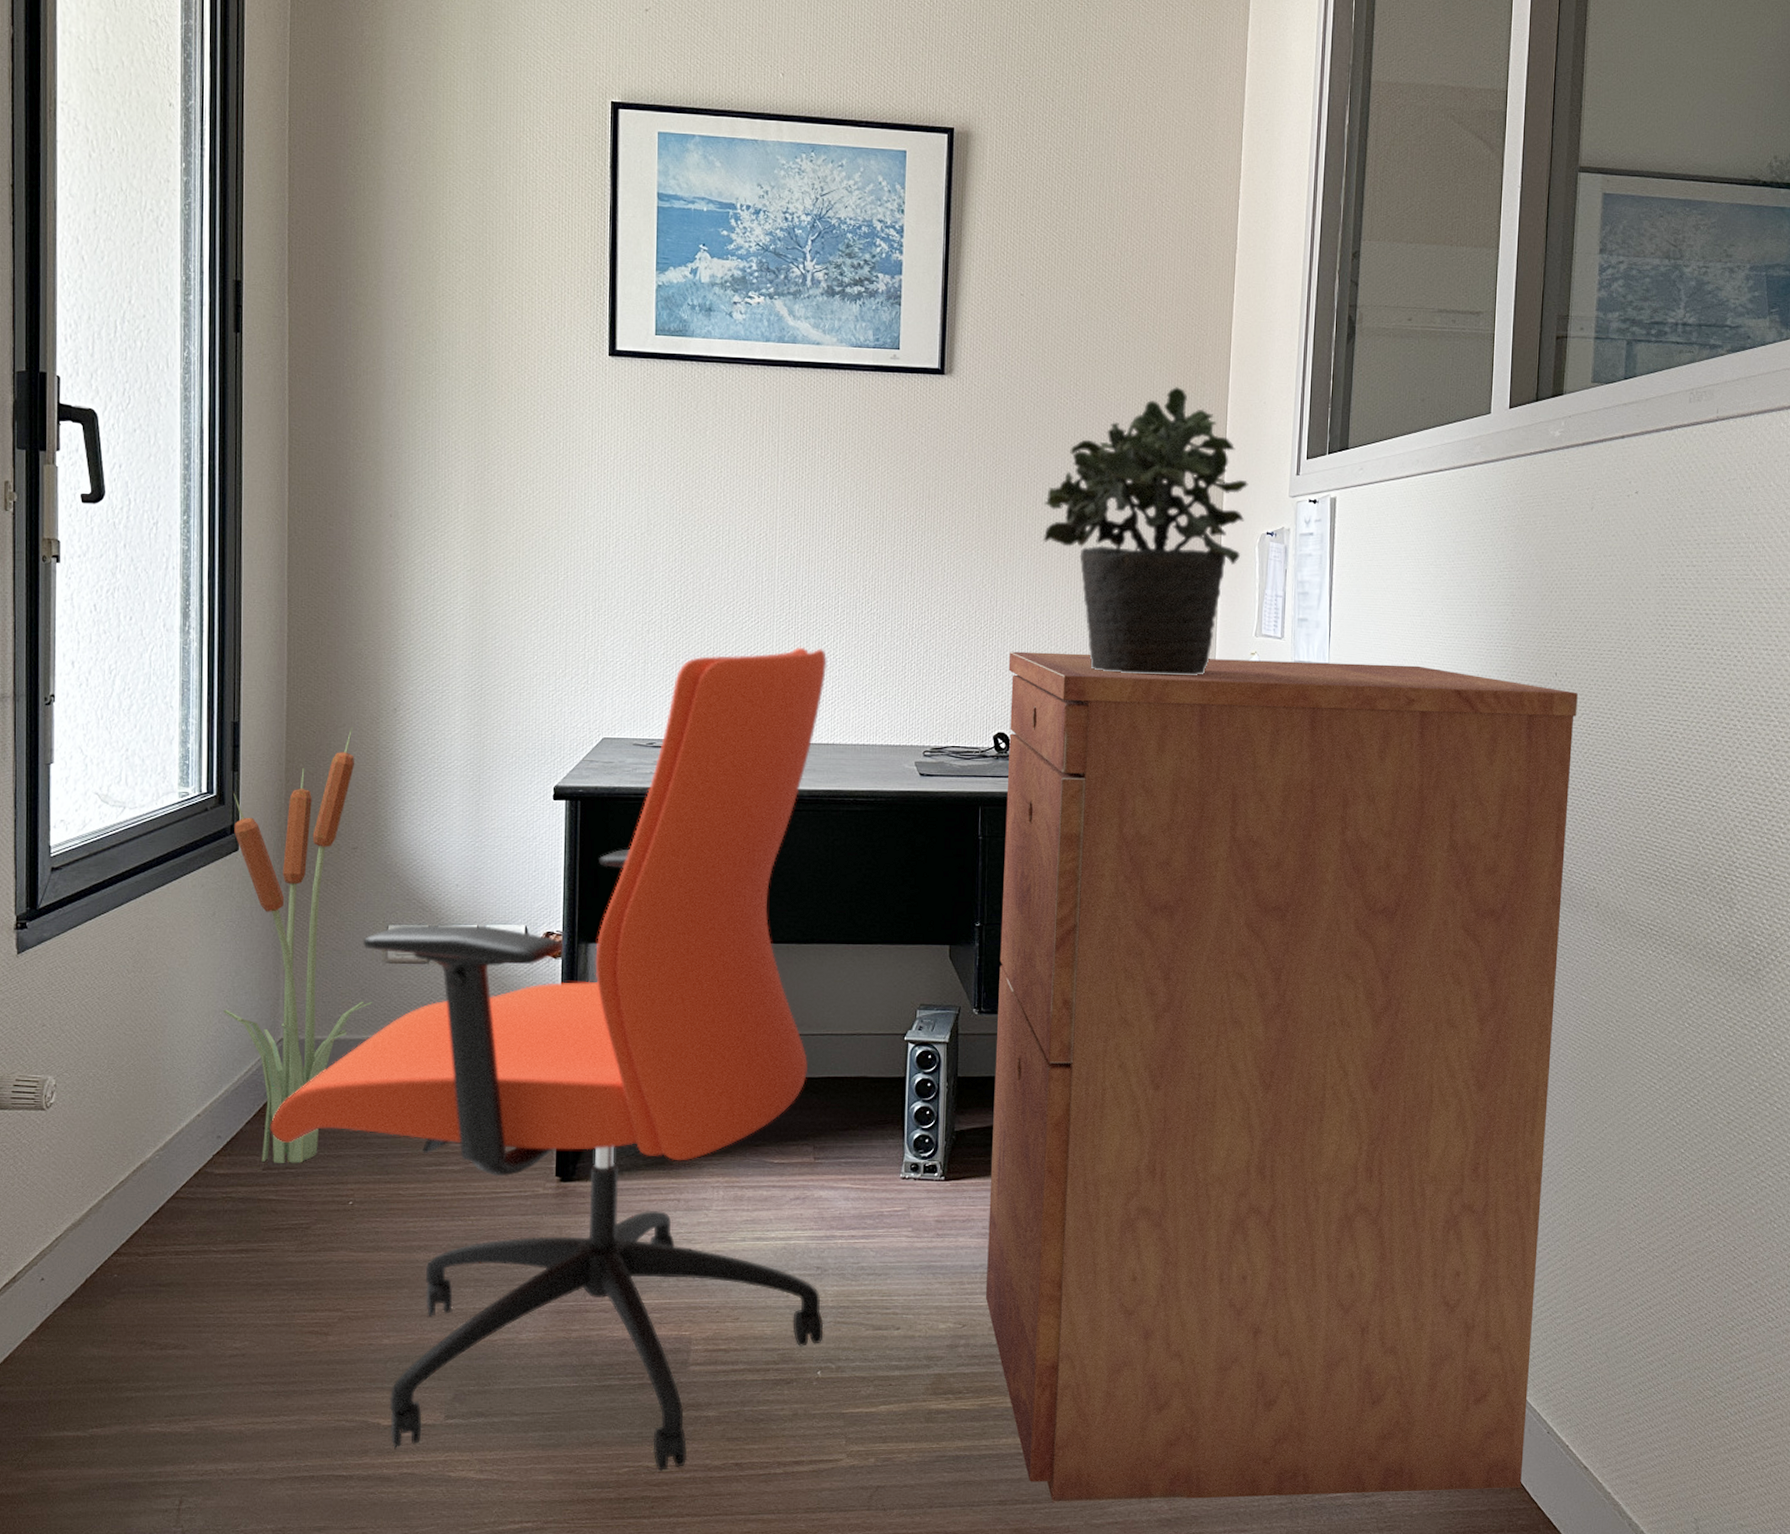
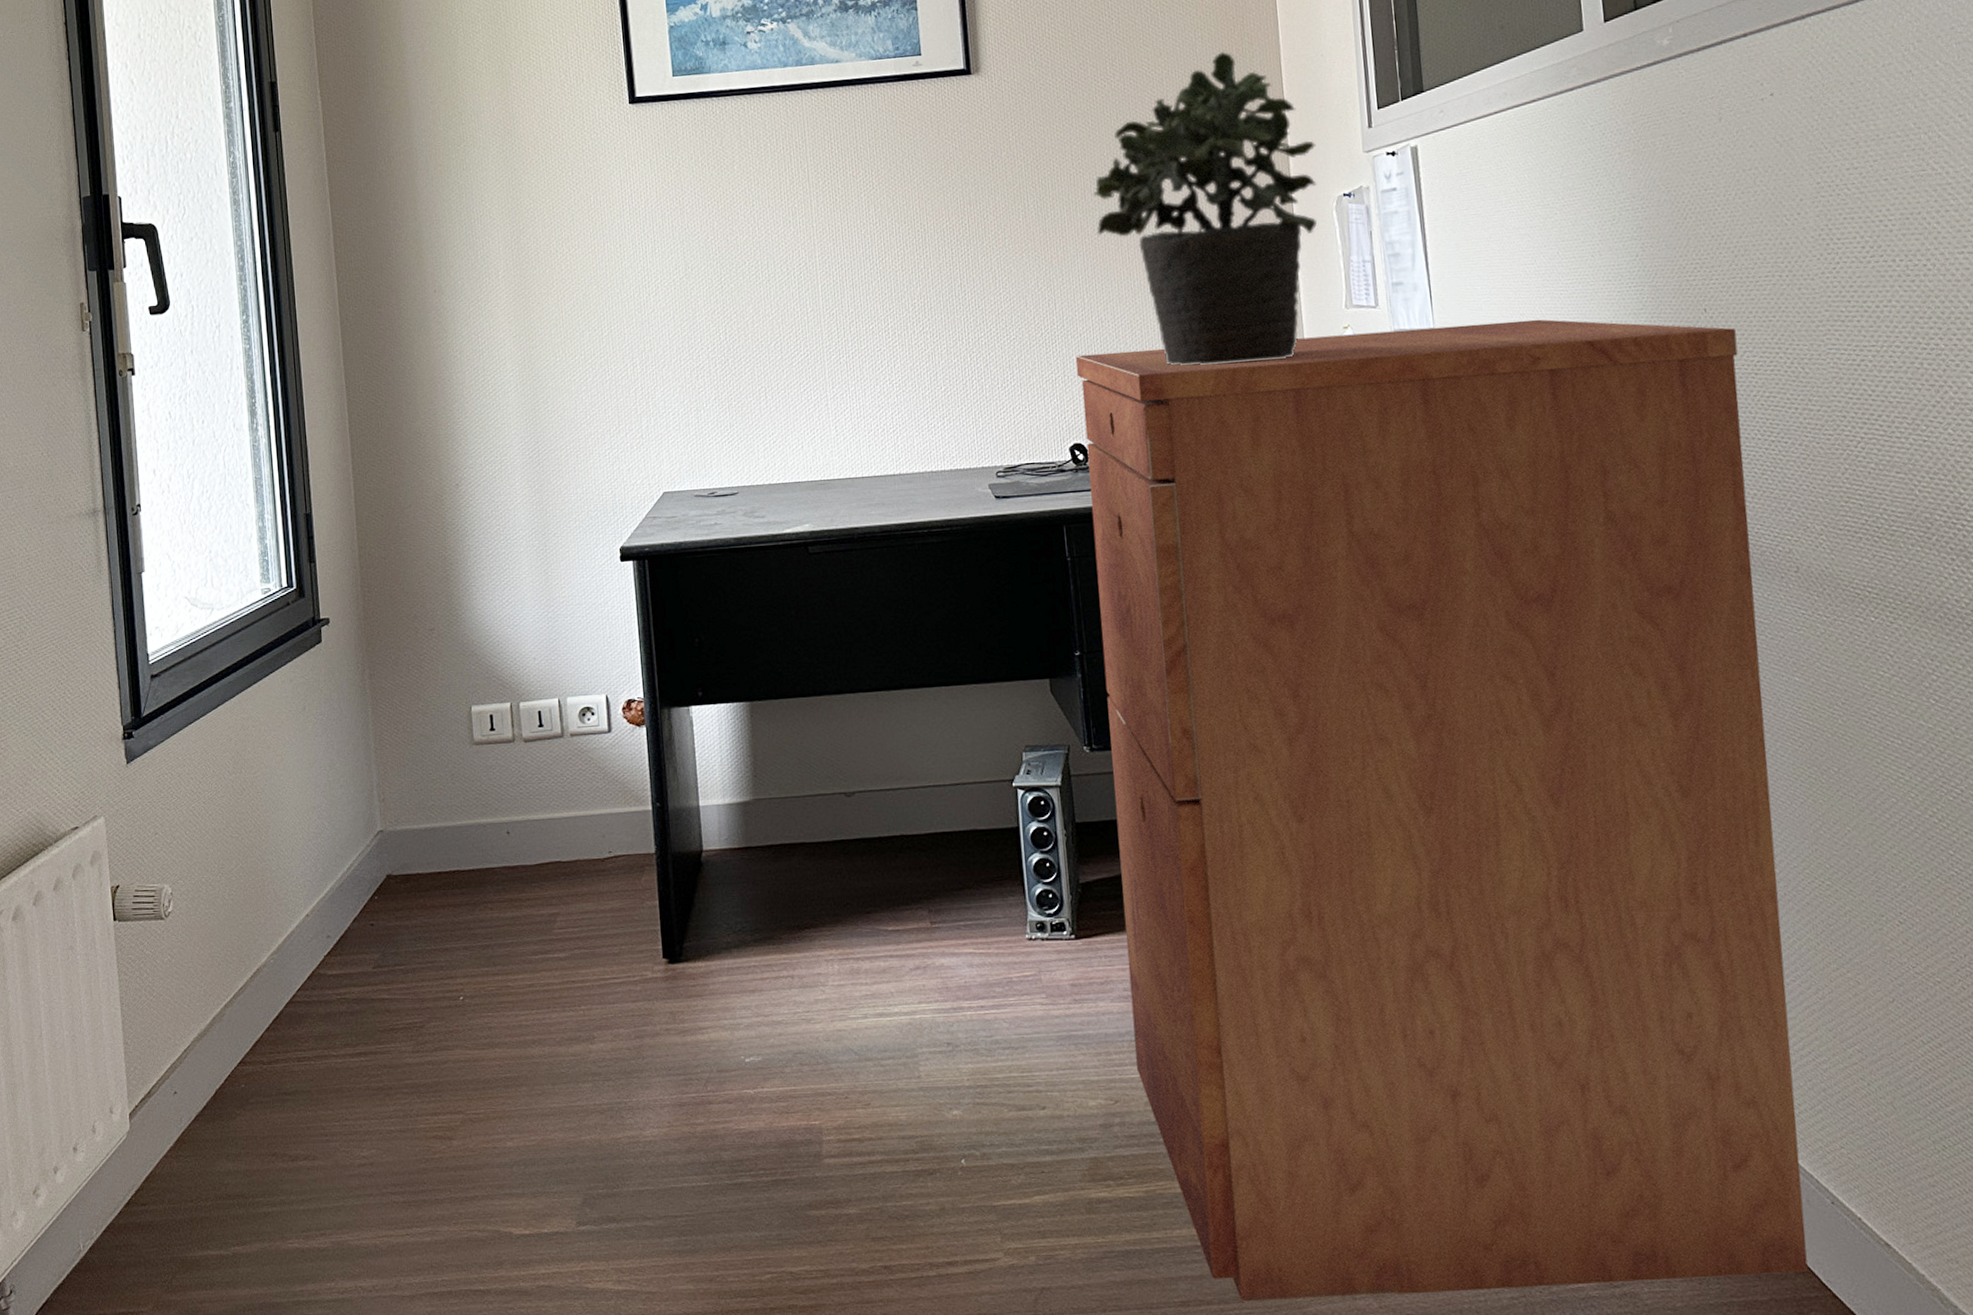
decorative plant: present [224,727,373,1163] -> none [312,507,464,960]
office chair: present [271,647,828,1471] -> none [377,375,963,1276]

